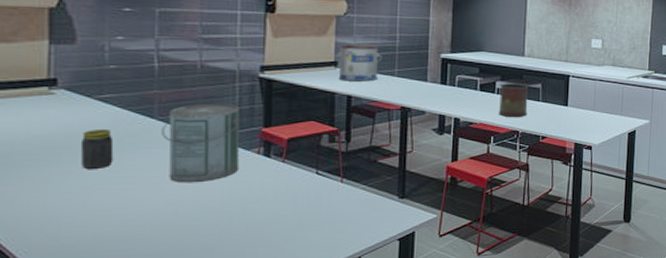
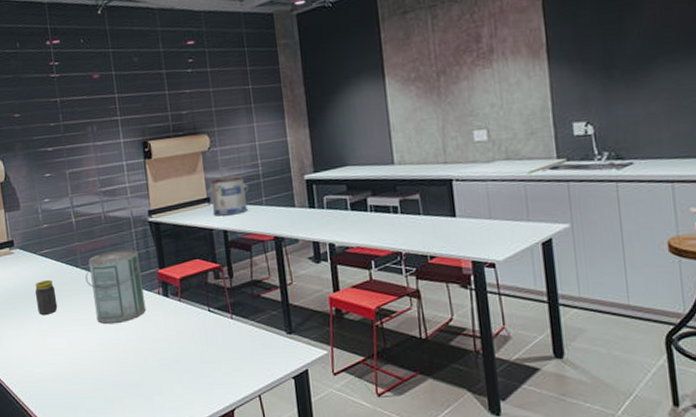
paint can: present [499,83,529,117] -> none [372,196,409,237]

